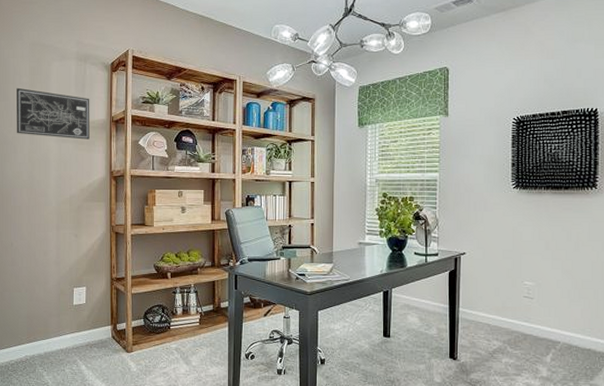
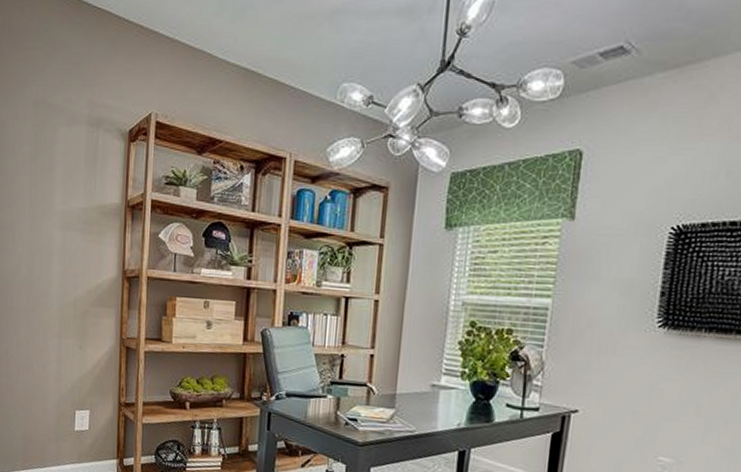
wall art: present [16,87,90,140] -> none [15,158,102,229]

